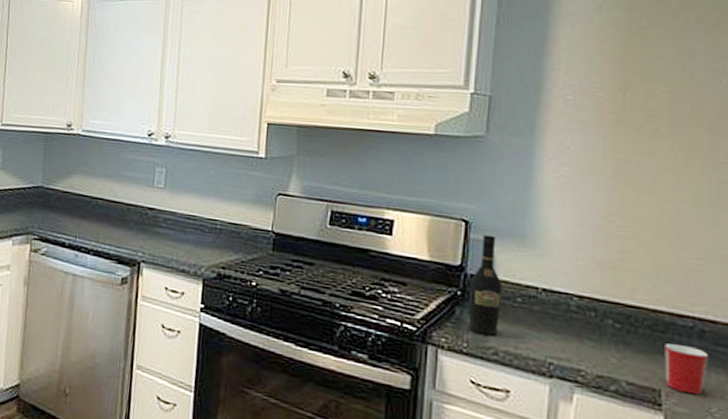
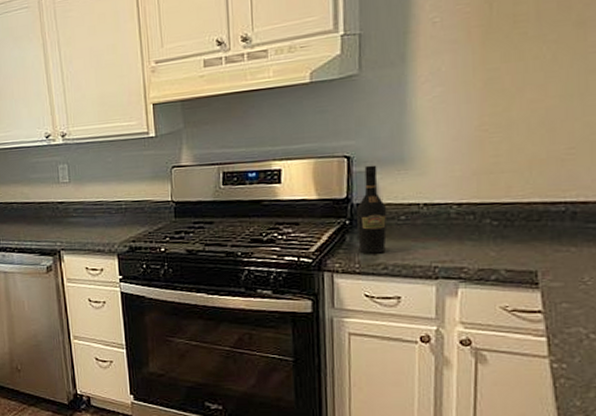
mug: present [665,343,709,395] -> none [539,228,581,270]

